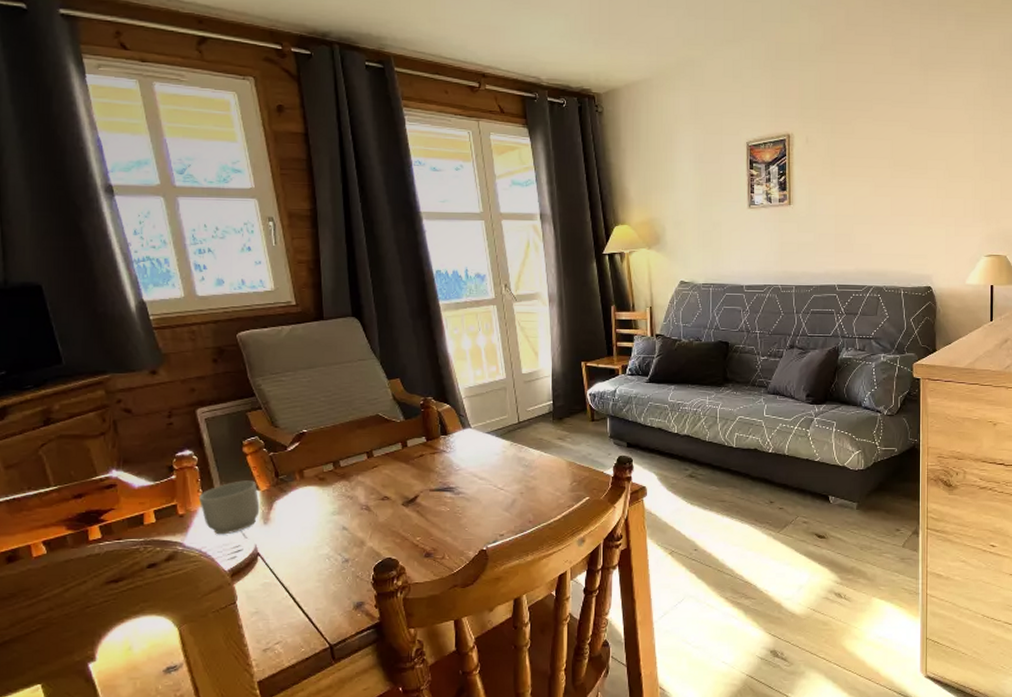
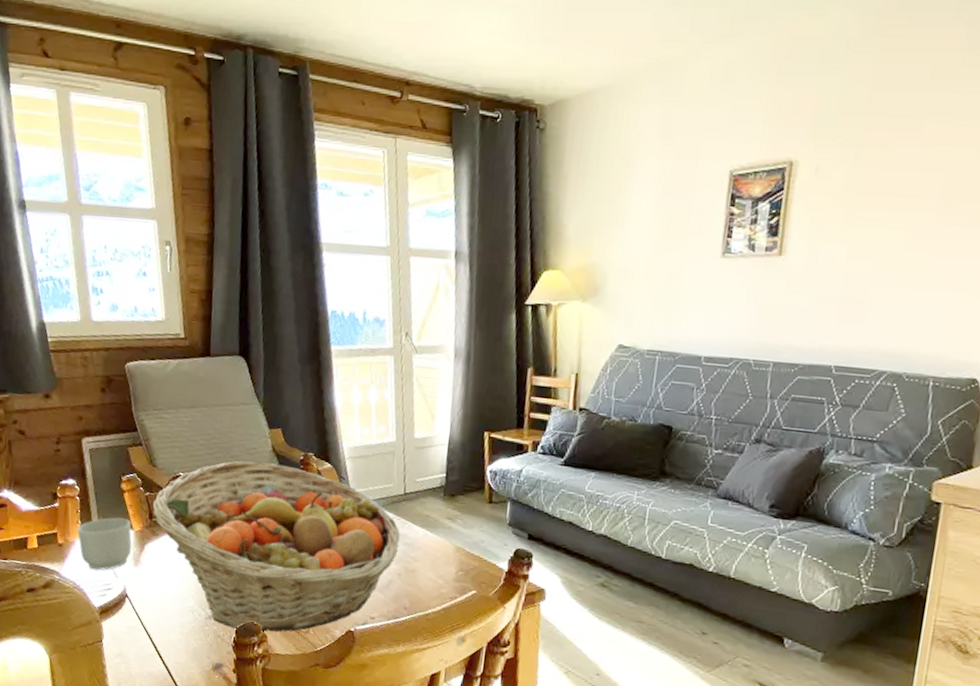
fruit basket: none [279,411,519,568] -> present [153,461,400,632]

